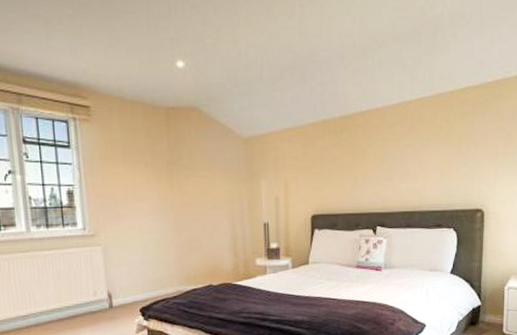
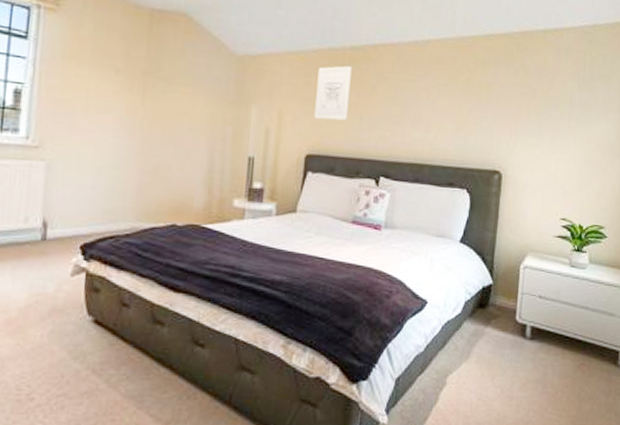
wall art: none [314,134,344,184] -> present [314,66,352,121]

